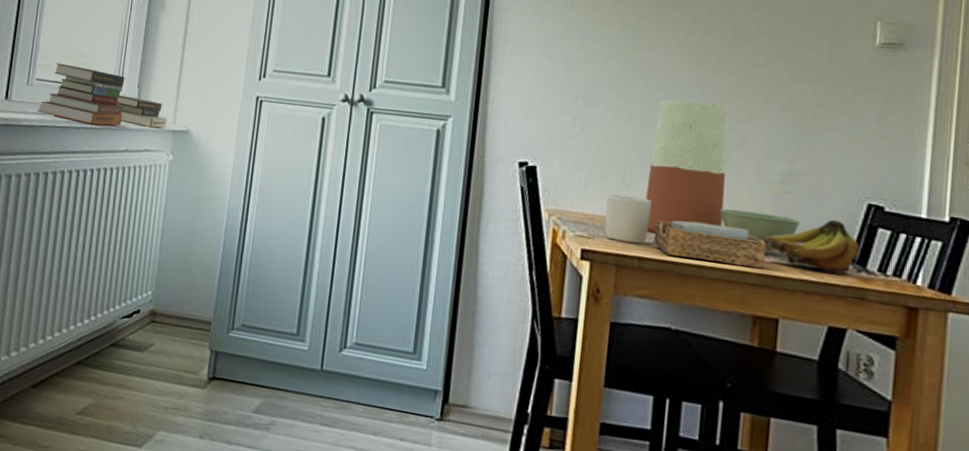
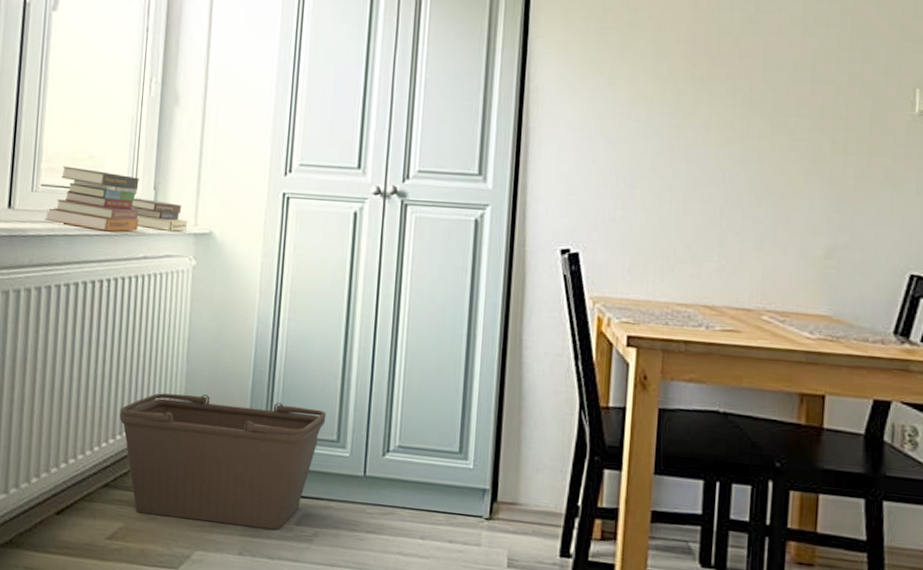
bicycle basket: none [95,278,288,417] -> present [119,393,327,530]
mug: present [604,194,653,244] -> none [650,277,698,327]
vase: present [646,99,729,233] -> none [690,178,772,315]
napkin holder: present [654,219,767,269] -> none [700,301,812,346]
bowl: present [720,208,801,255] -> none [765,286,845,331]
fruit: present [763,220,859,275] -> none [808,293,902,347]

